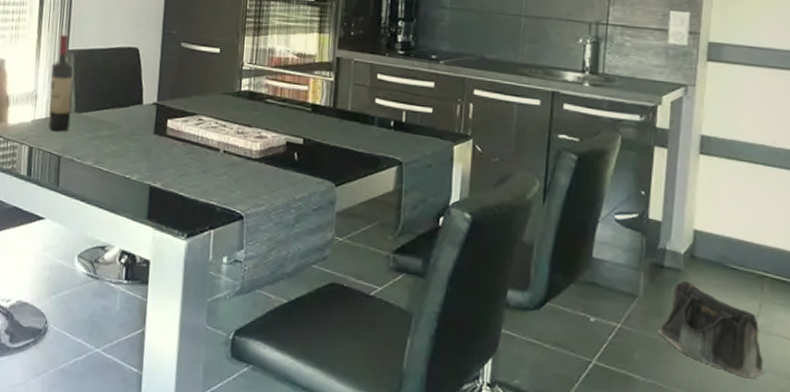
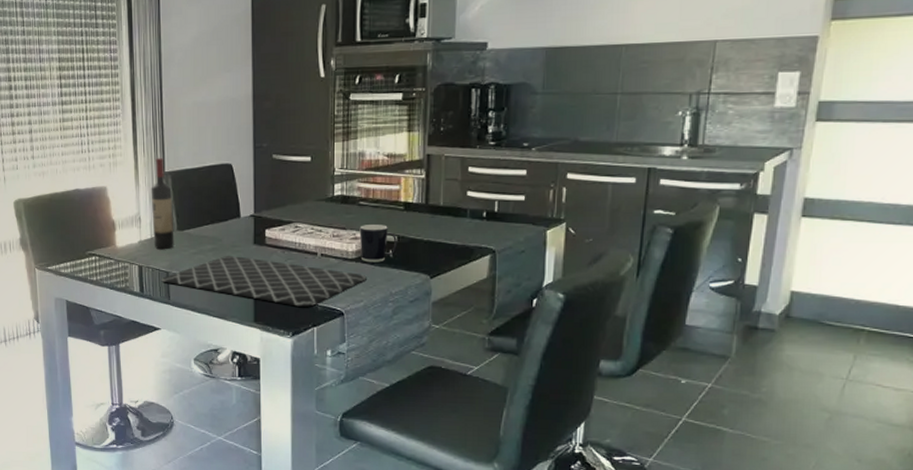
placemat: none [52,143,270,207] -> present [162,255,367,307]
mug: none [264,123,303,165] -> present [359,223,397,263]
saddlebag: present [658,280,764,379] -> none [748,340,854,425]

